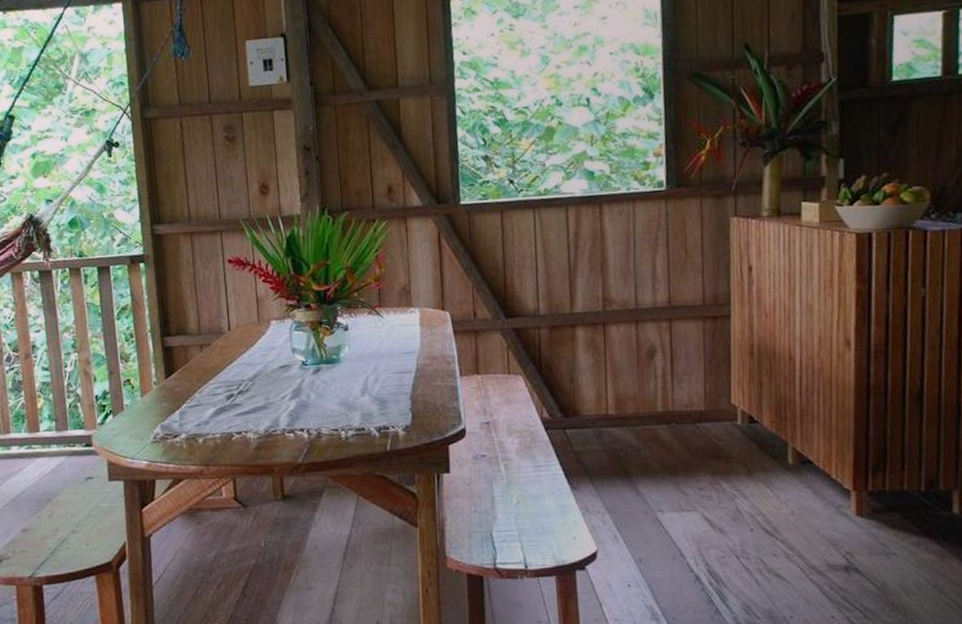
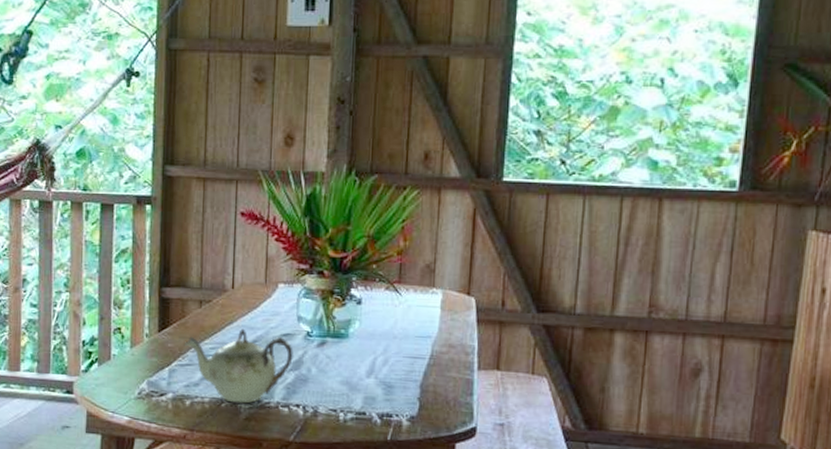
teapot: none [190,366,293,435] -> present [184,328,293,404]

